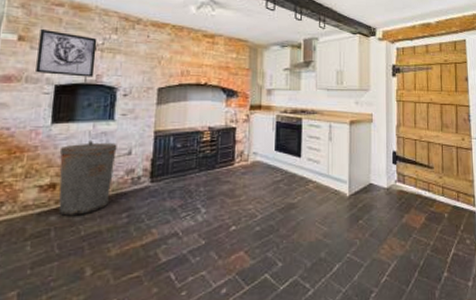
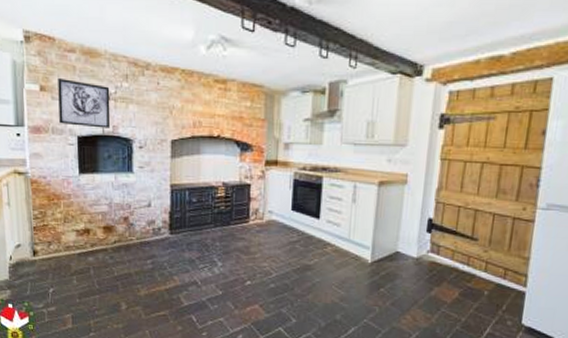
trash can: present [58,140,117,216] -> none [89,190,138,259]

